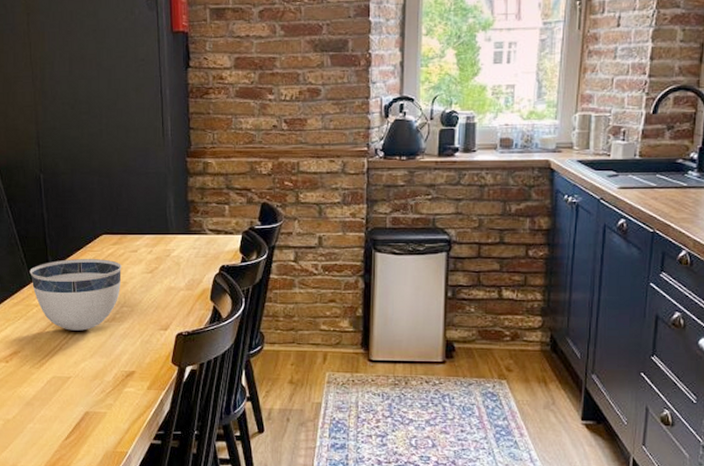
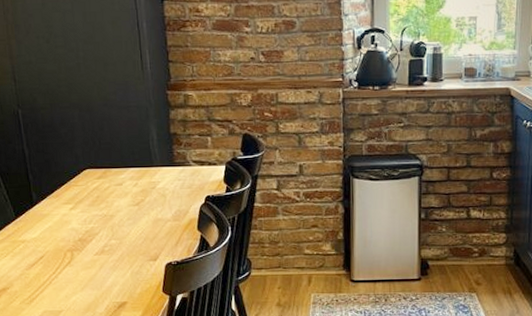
bowl: present [30,259,122,331] -> none [13,193,108,265]

